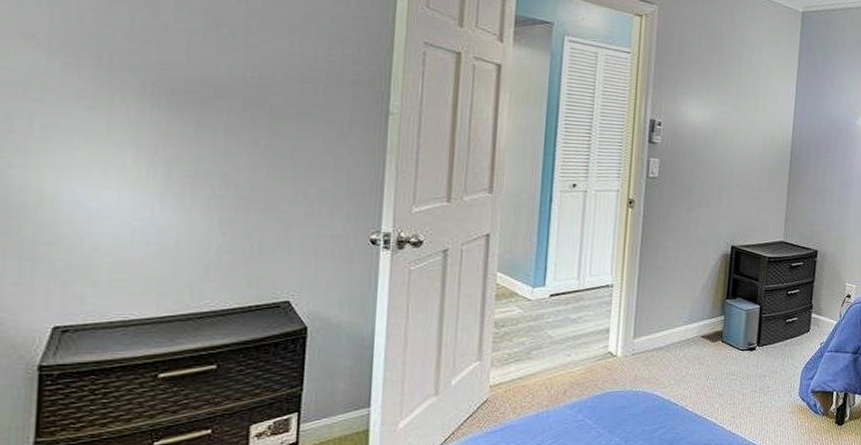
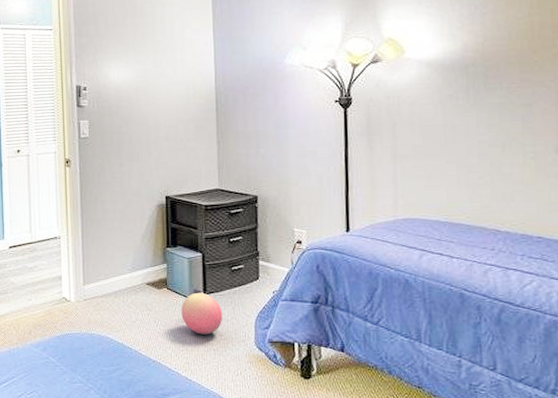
ball: none [733,345,773,387] -> present [181,292,223,335]

